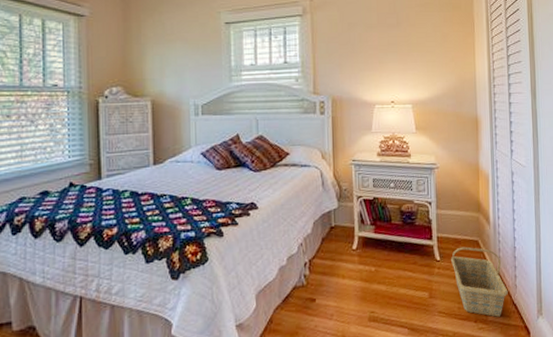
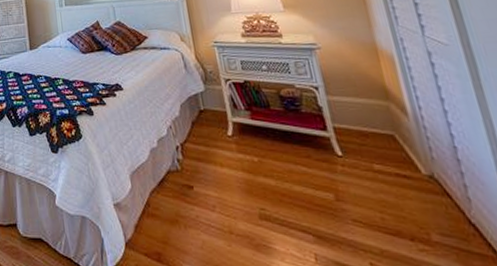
basket: present [451,246,508,317] -> none [358,141,458,238]

